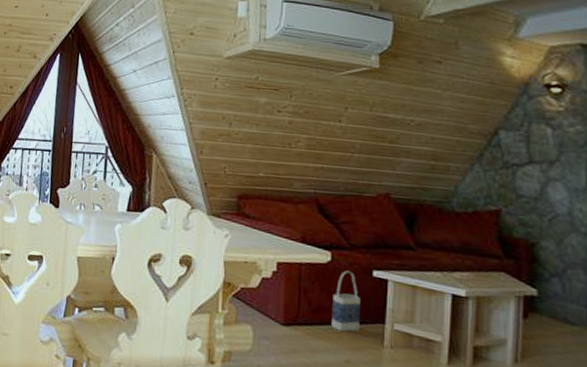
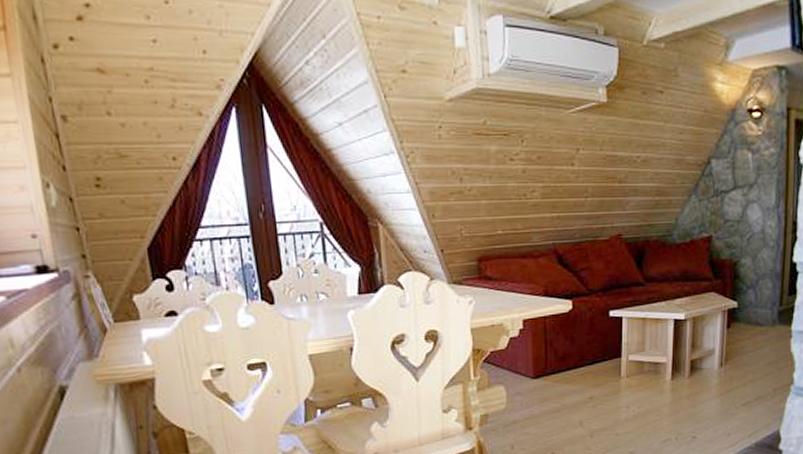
bag: present [331,270,361,332] -> none [576,315,600,373]

